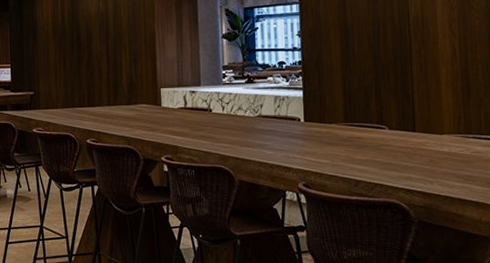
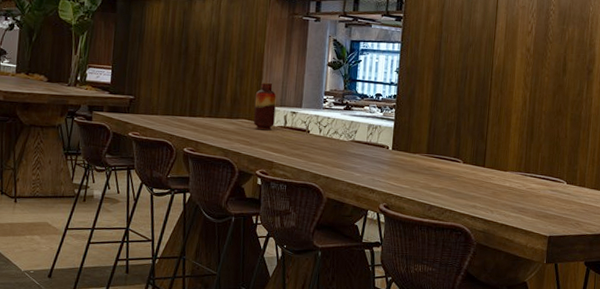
vase: none [151,63,174,114] -> present [253,82,277,131]

